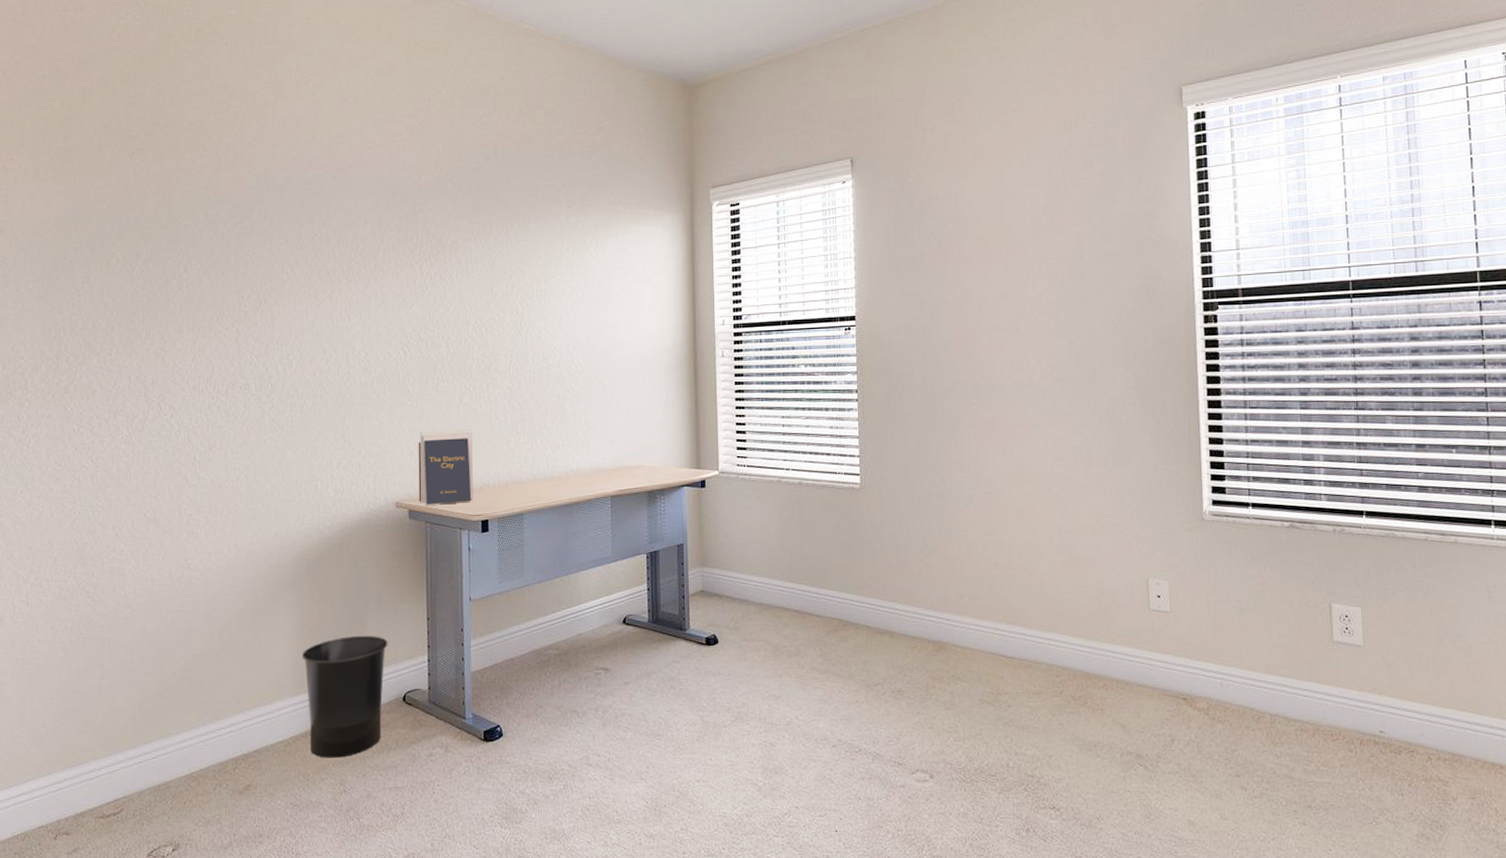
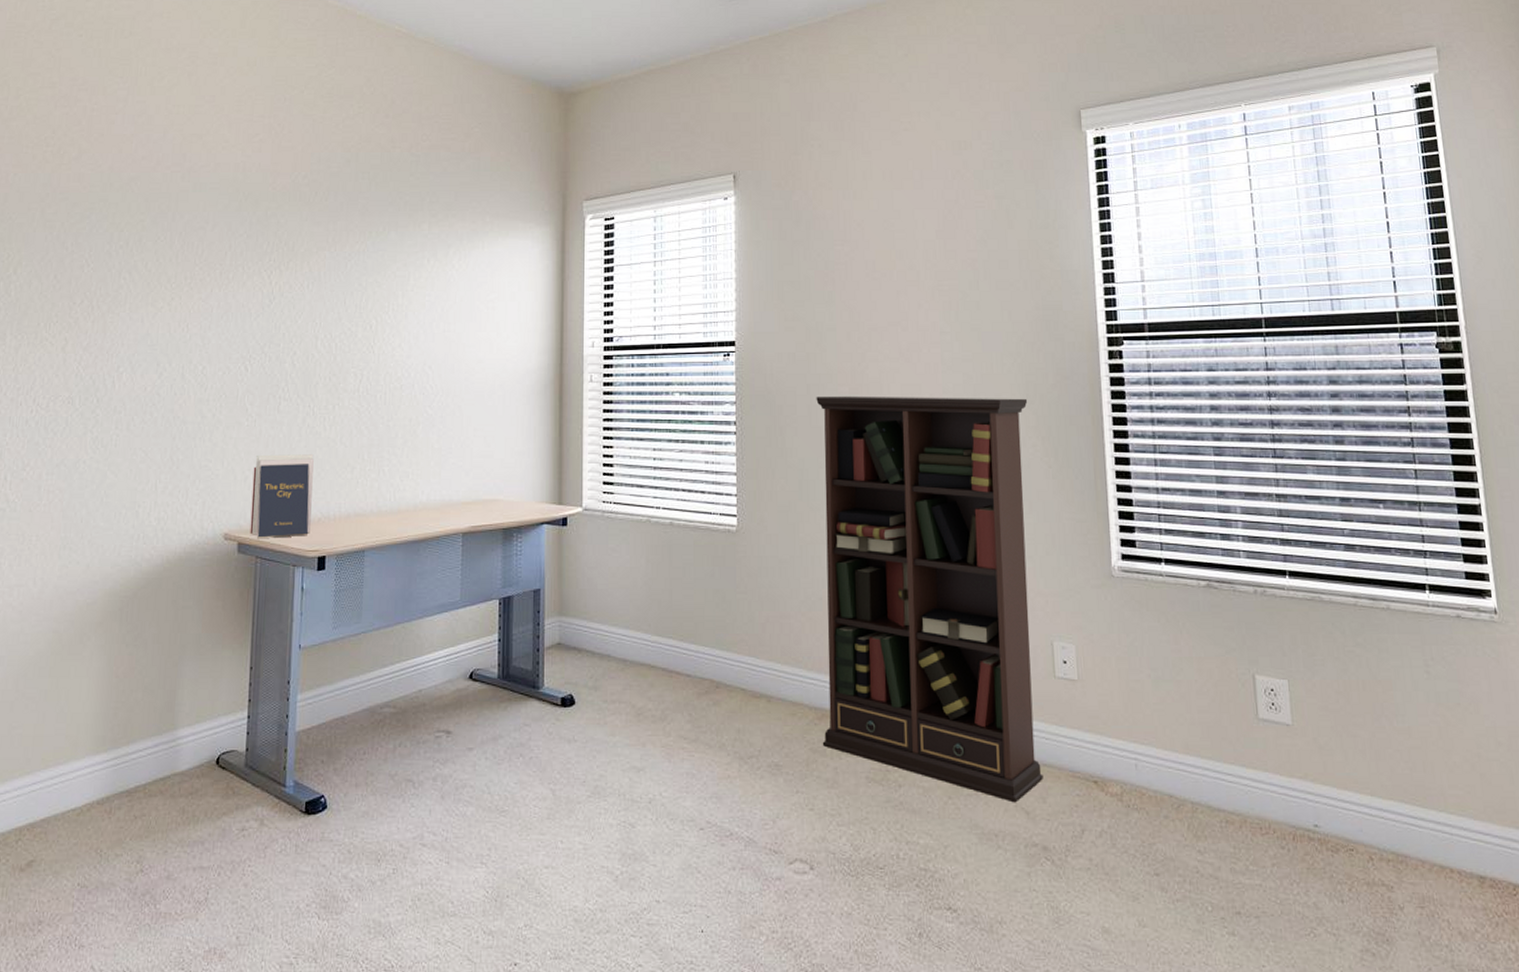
waste bin: present [301,635,388,758] -> none [105,685,204,830]
bookcase: none [931,361,1138,718] -> present [816,396,1043,803]

